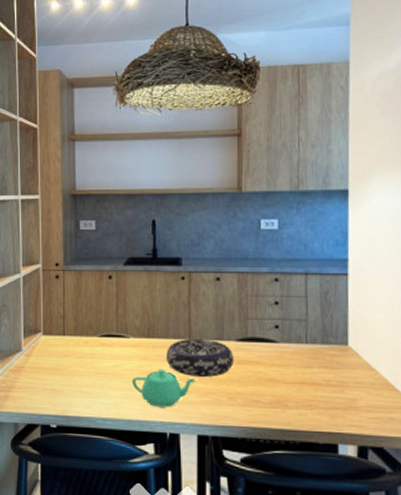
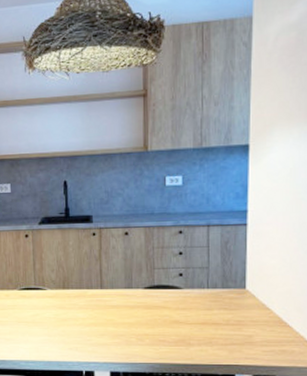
teapot: present [131,368,196,408] -> none [50,315,108,349]
decorative bowl: present [165,338,234,377] -> none [80,288,142,321]

